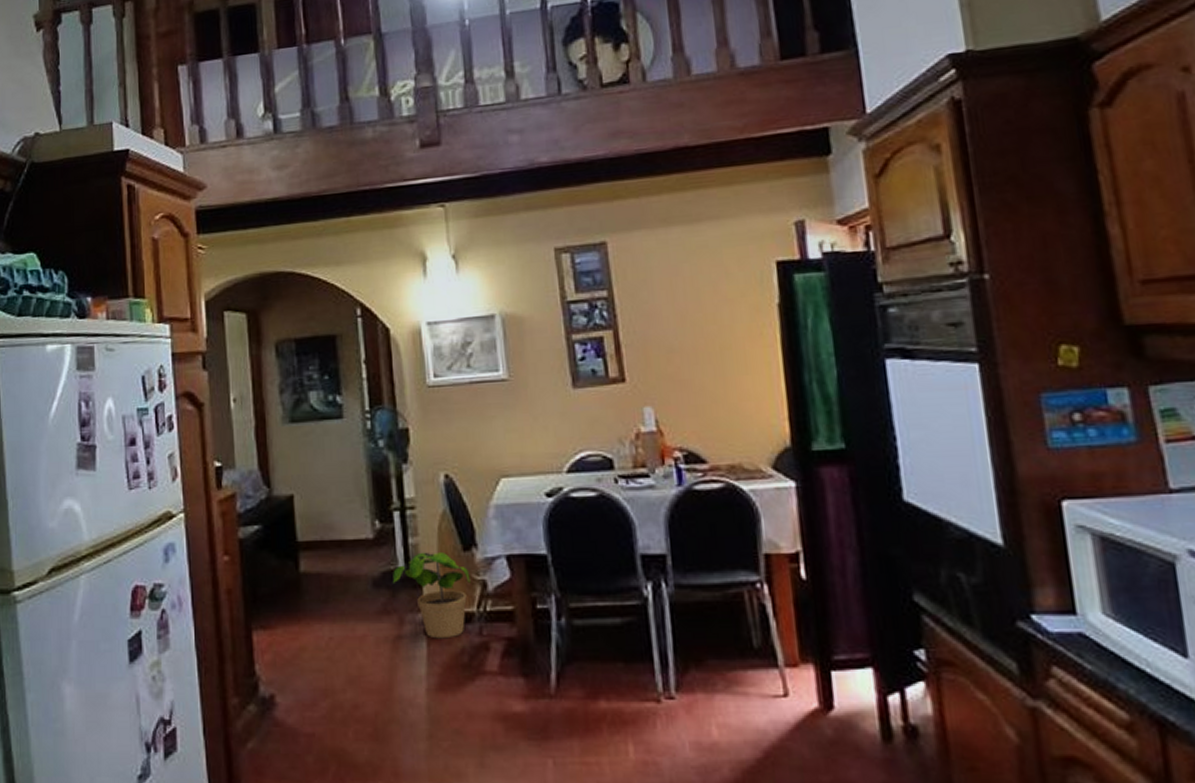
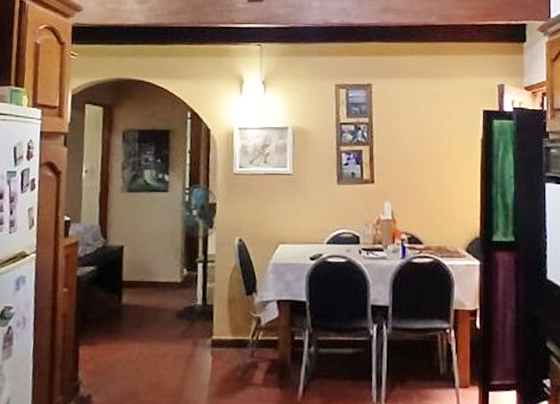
potted plant: present [393,551,470,639] -> none [192,294,249,358]

